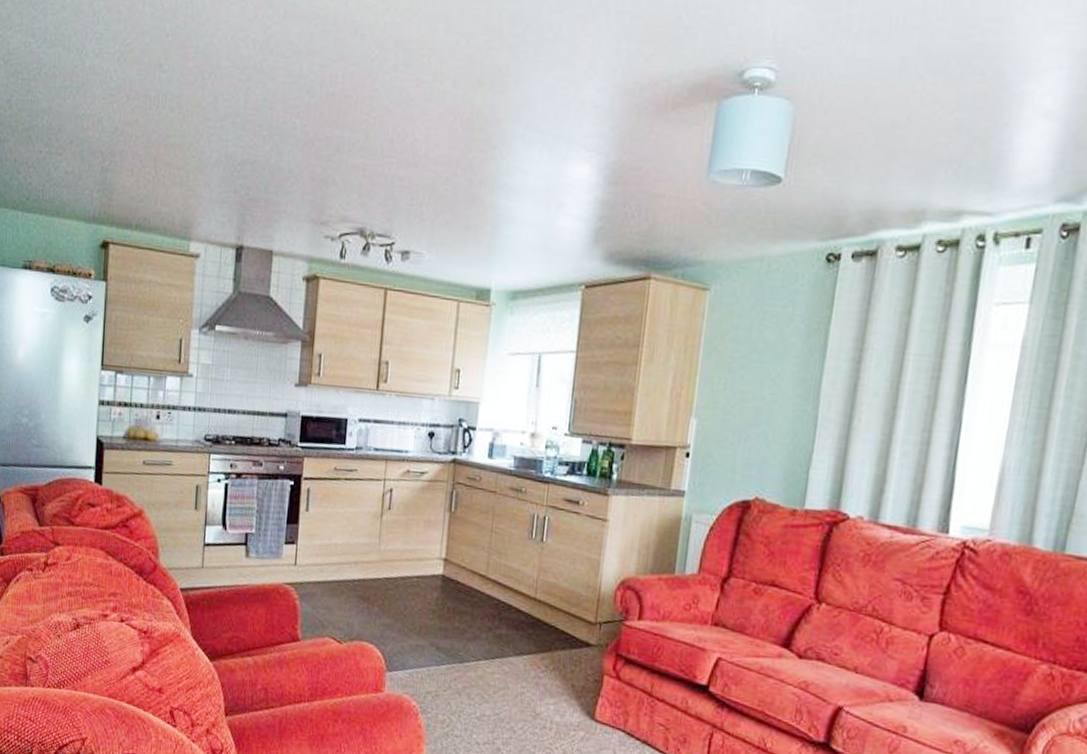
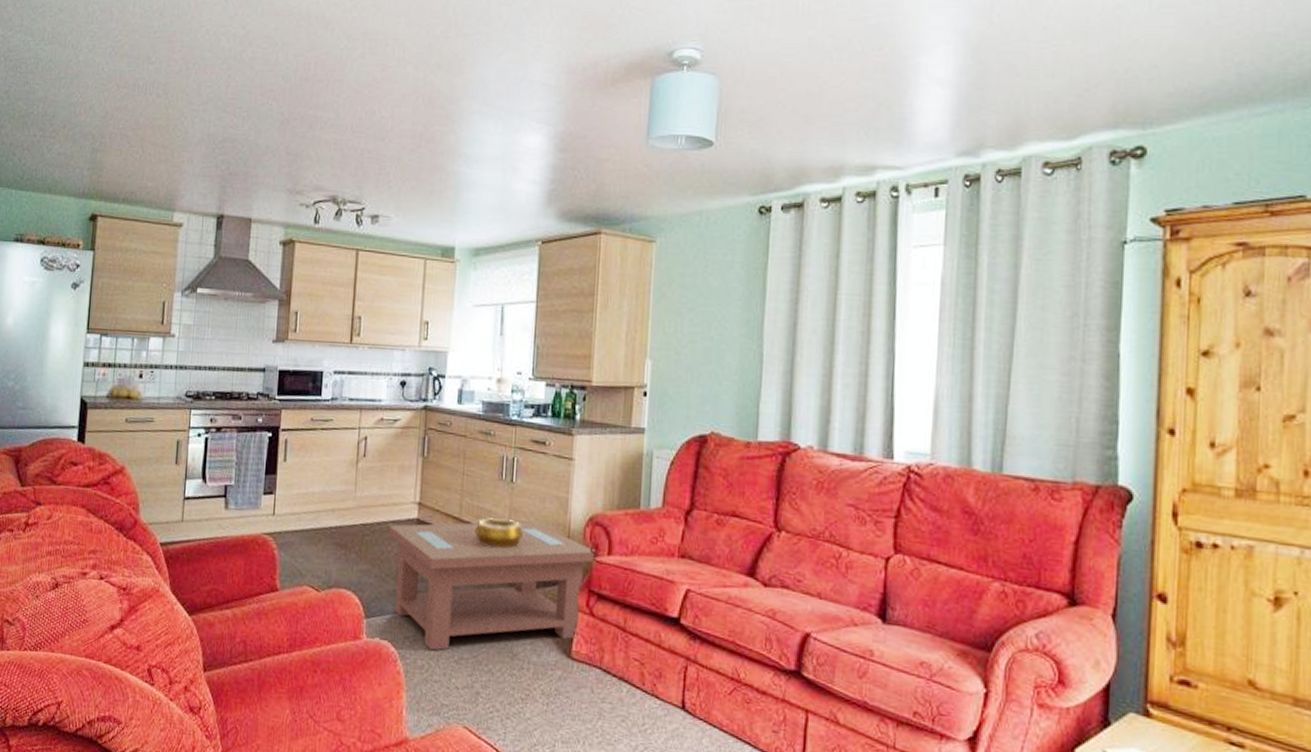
coffee table: none [412,580,626,707] -> present [388,521,596,651]
decorative bowl: none [501,577,552,609] -> present [474,518,524,549]

